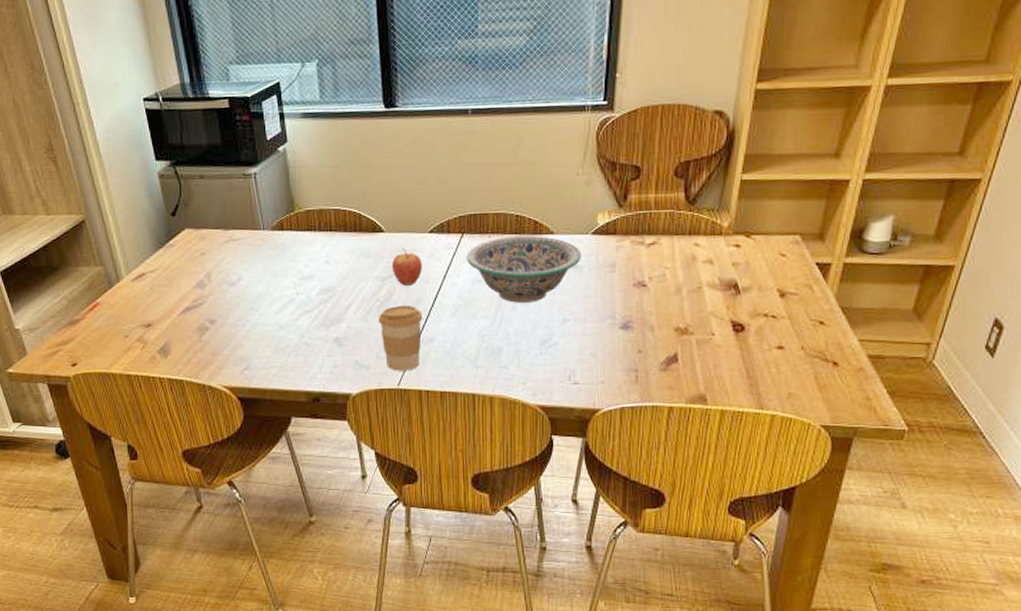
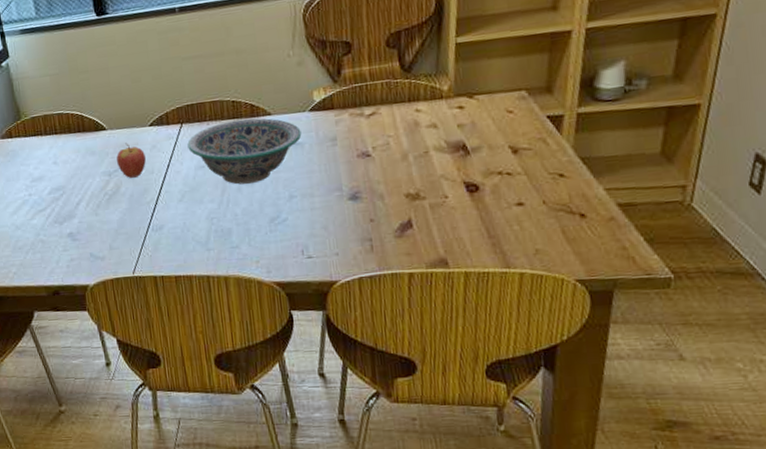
coffee cup: present [378,306,423,371] -> none [108,196,152,260]

